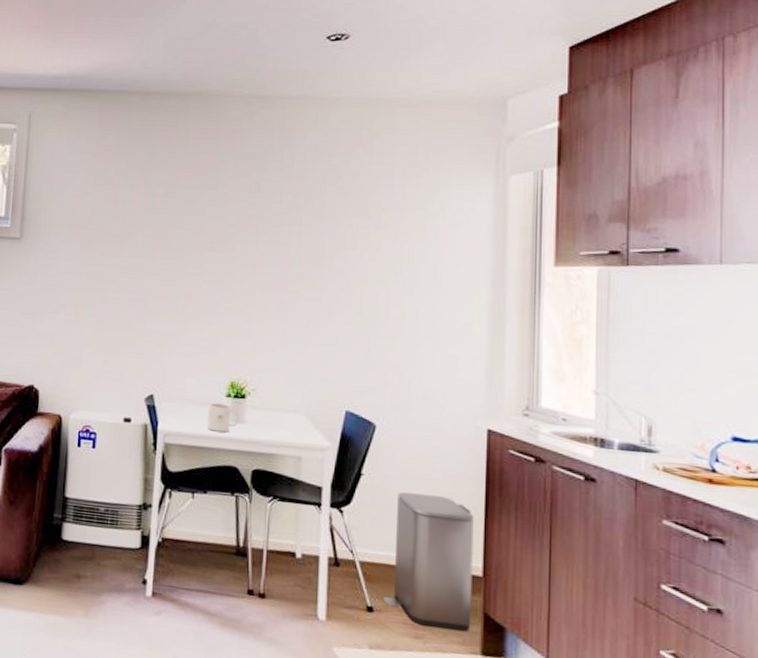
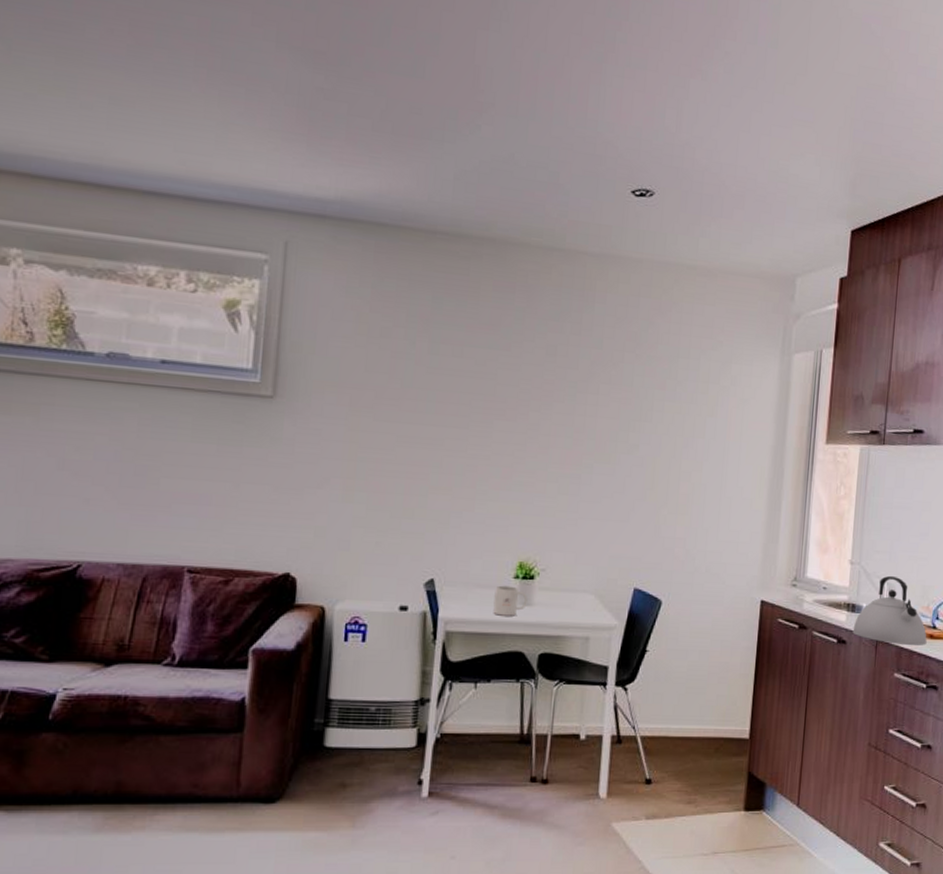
pedal bin: present [382,492,474,631] -> none [660,666,745,791]
kettle: none [603,408,705,491] -> present [852,575,927,646]

